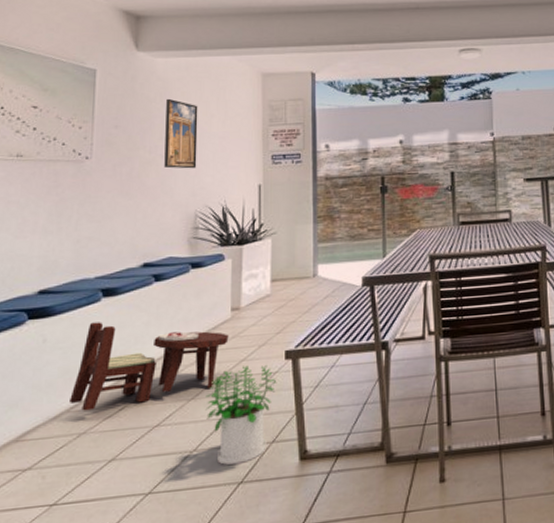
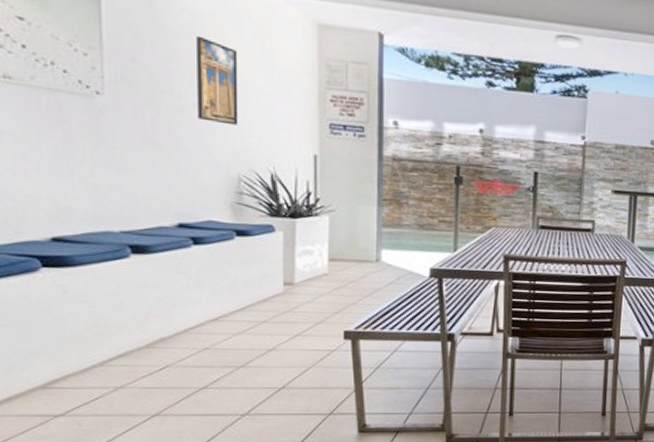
dining set: present [70,322,229,411] -> none [102,279,281,367]
potted plant: present [205,365,277,465] -> none [257,341,335,430]

